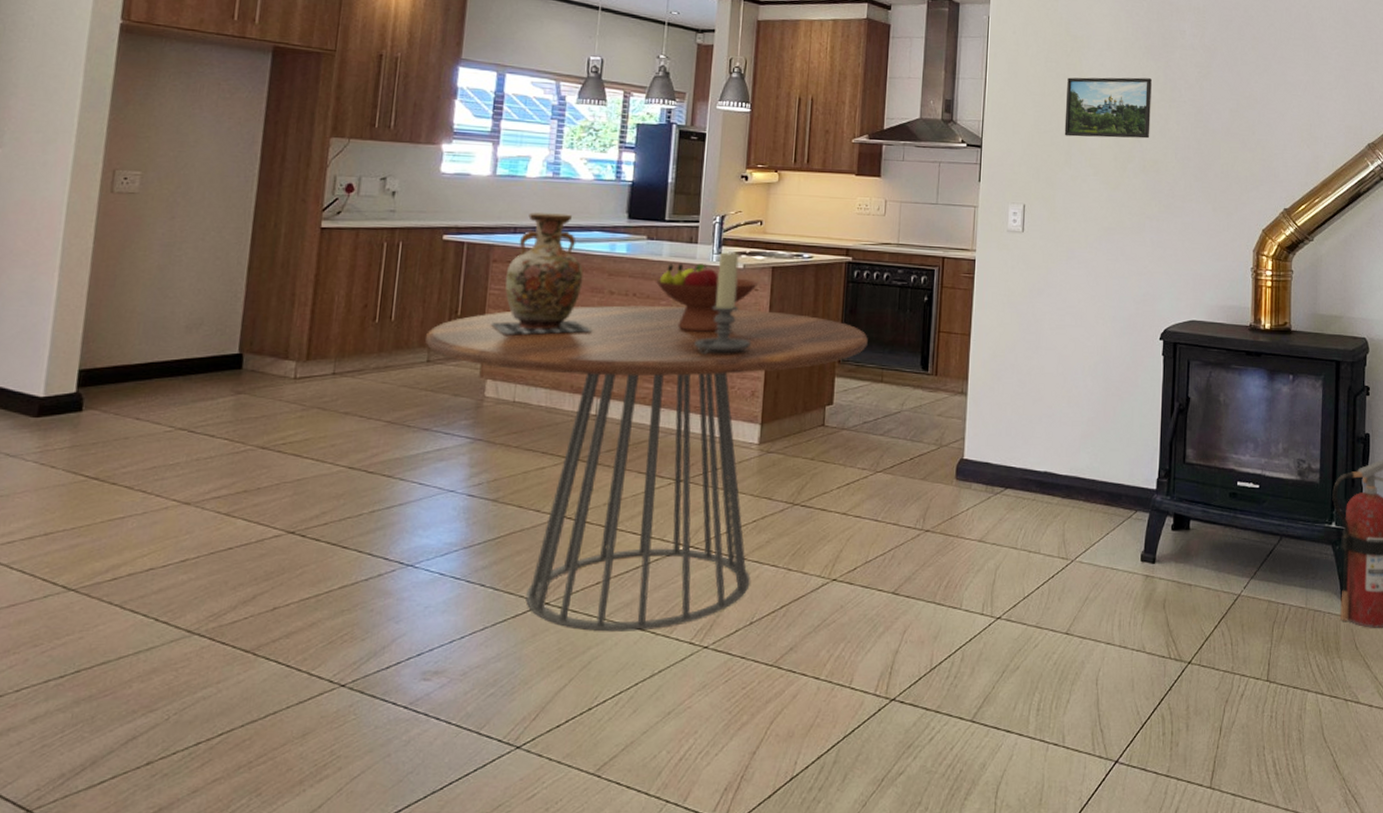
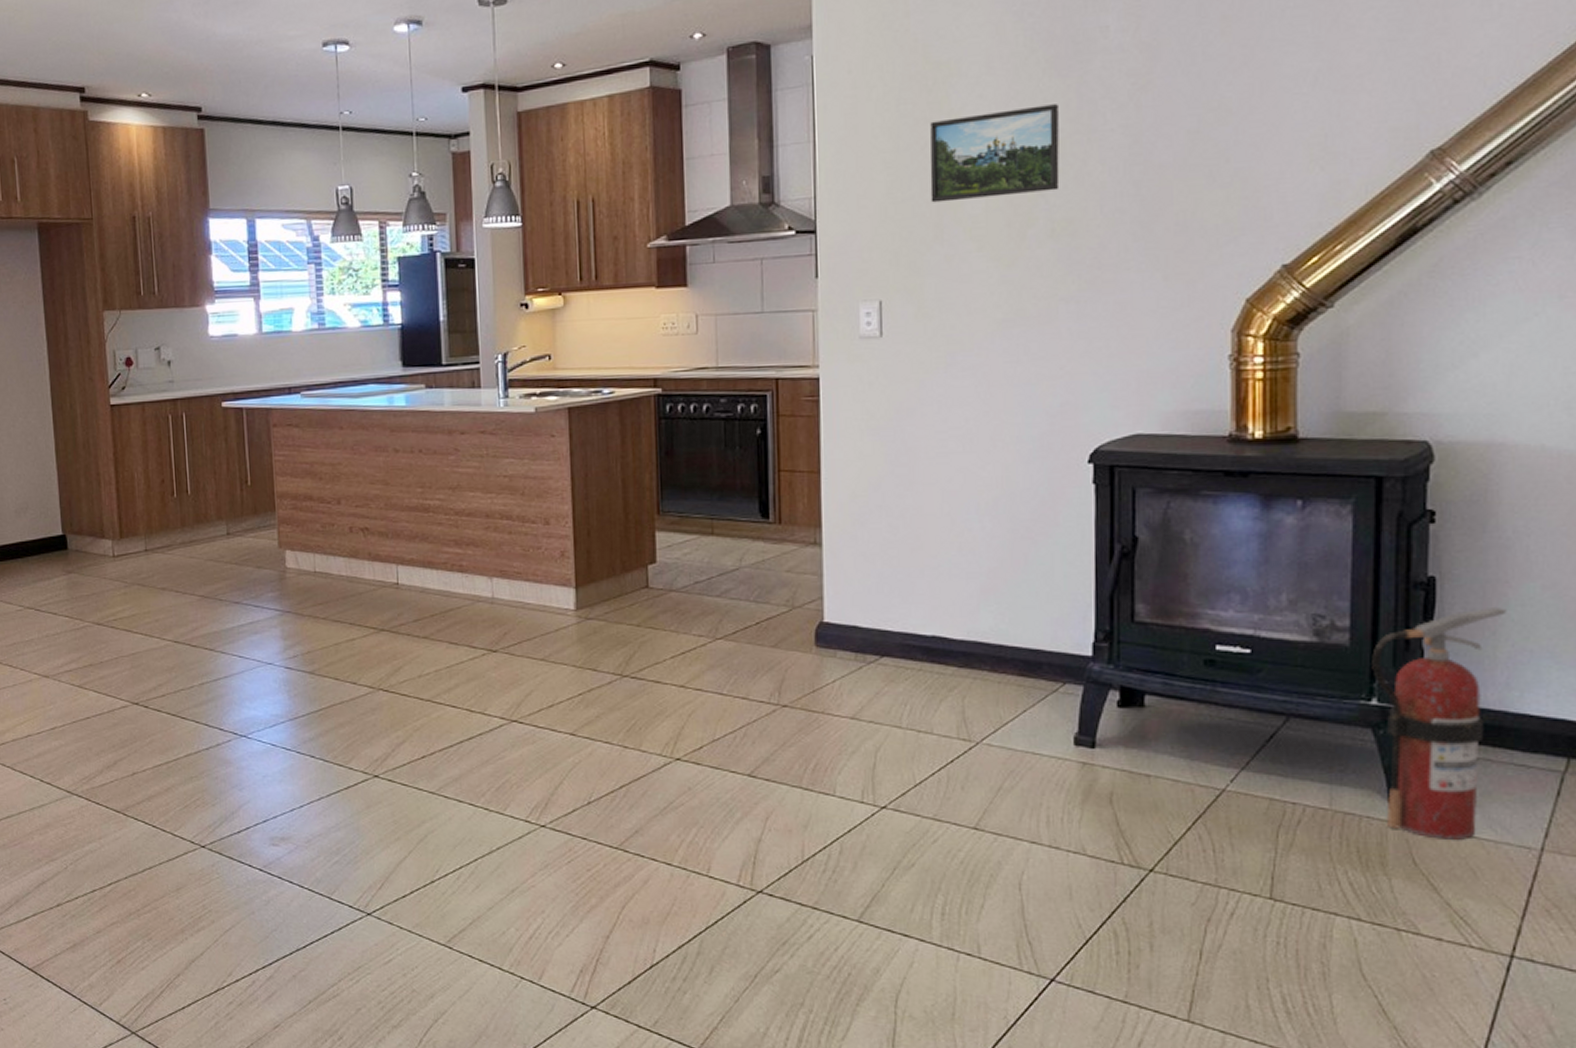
dining table: present [425,305,868,631] -> none [222,459,691,805]
vase: present [490,212,593,334] -> none [280,368,382,502]
fruit bowl: present [655,263,759,332] -> none [440,410,555,488]
candle holder: present [694,251,751,355] -> none [491,394,553,513]

